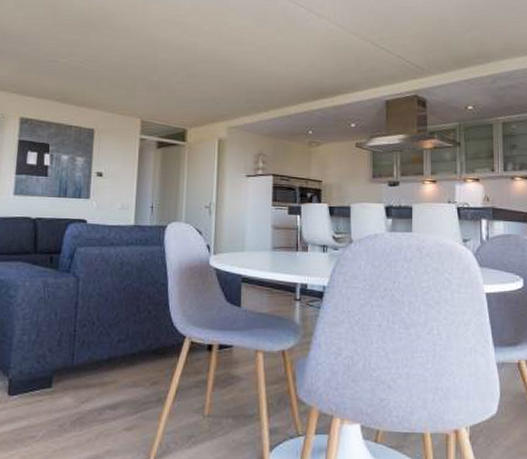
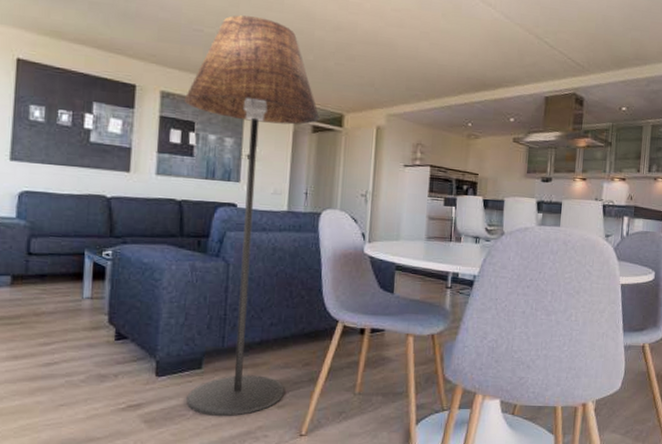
floor lamp: none [36,45,164,440] -> present [184,15,320,417]

